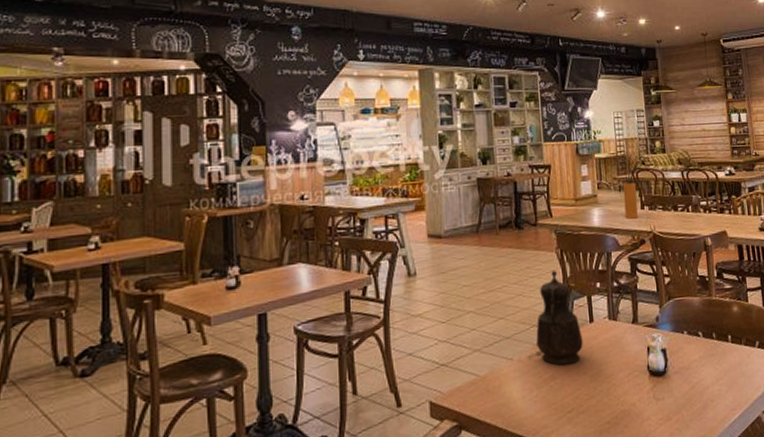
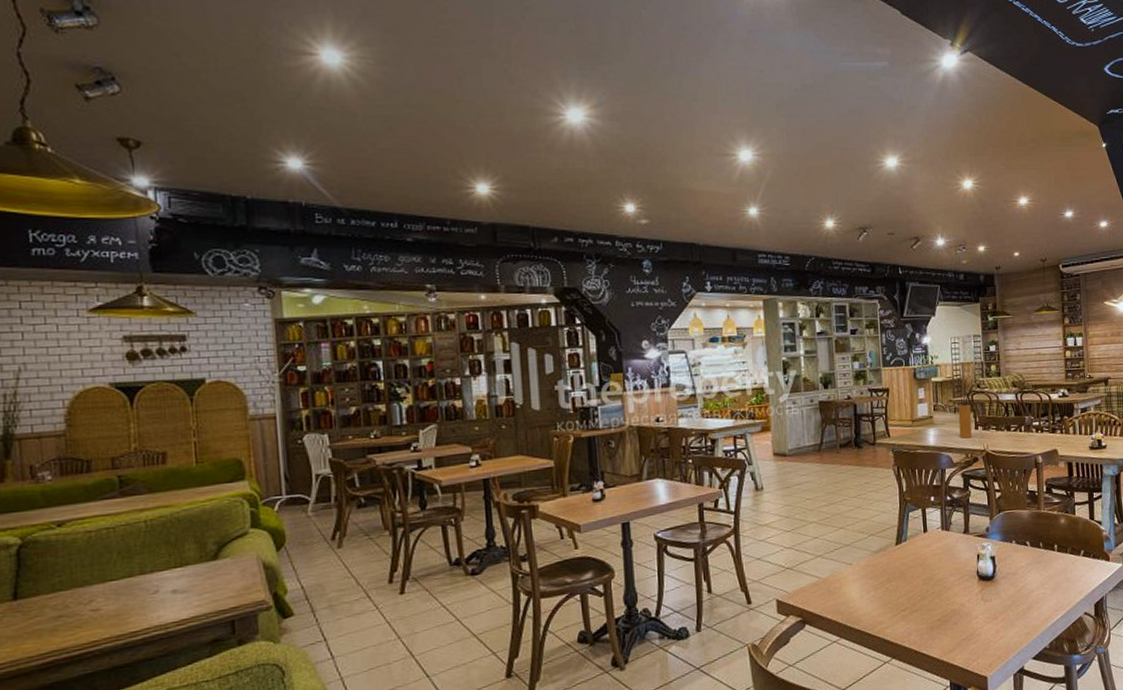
coffeepot: present [536,270,583,366] -> none [873,485,917,570]

